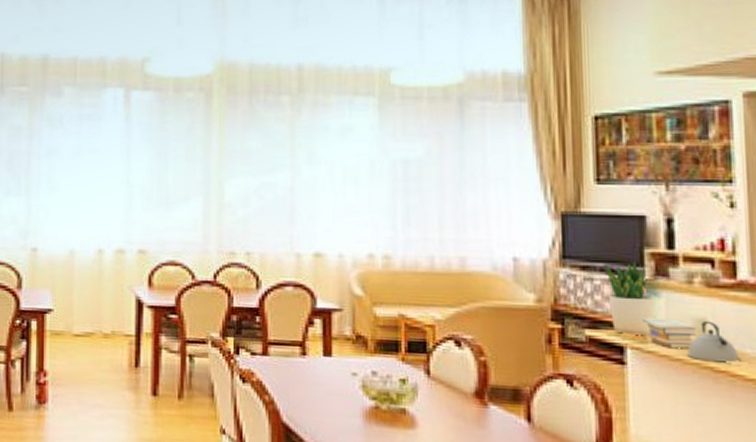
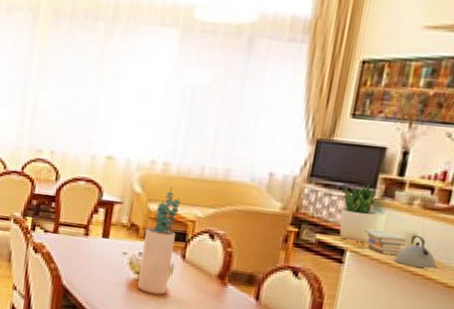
vase: none [375,285,414,426] -> present [137,187,181,295]

